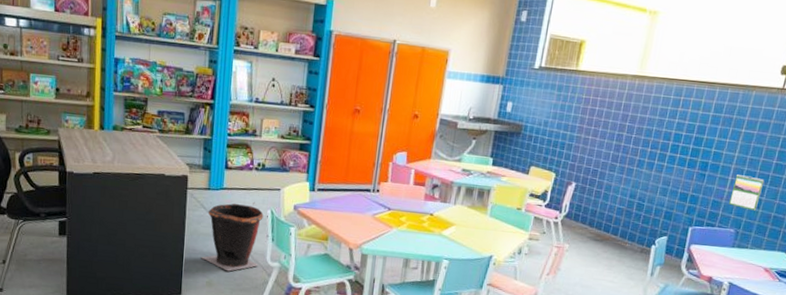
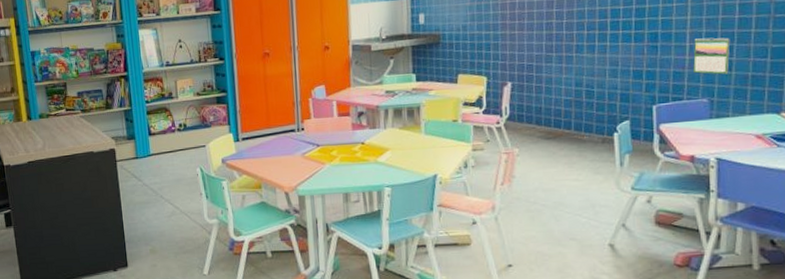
waste bin: present [201,201,264,272] -> none [139,162,198,236]

